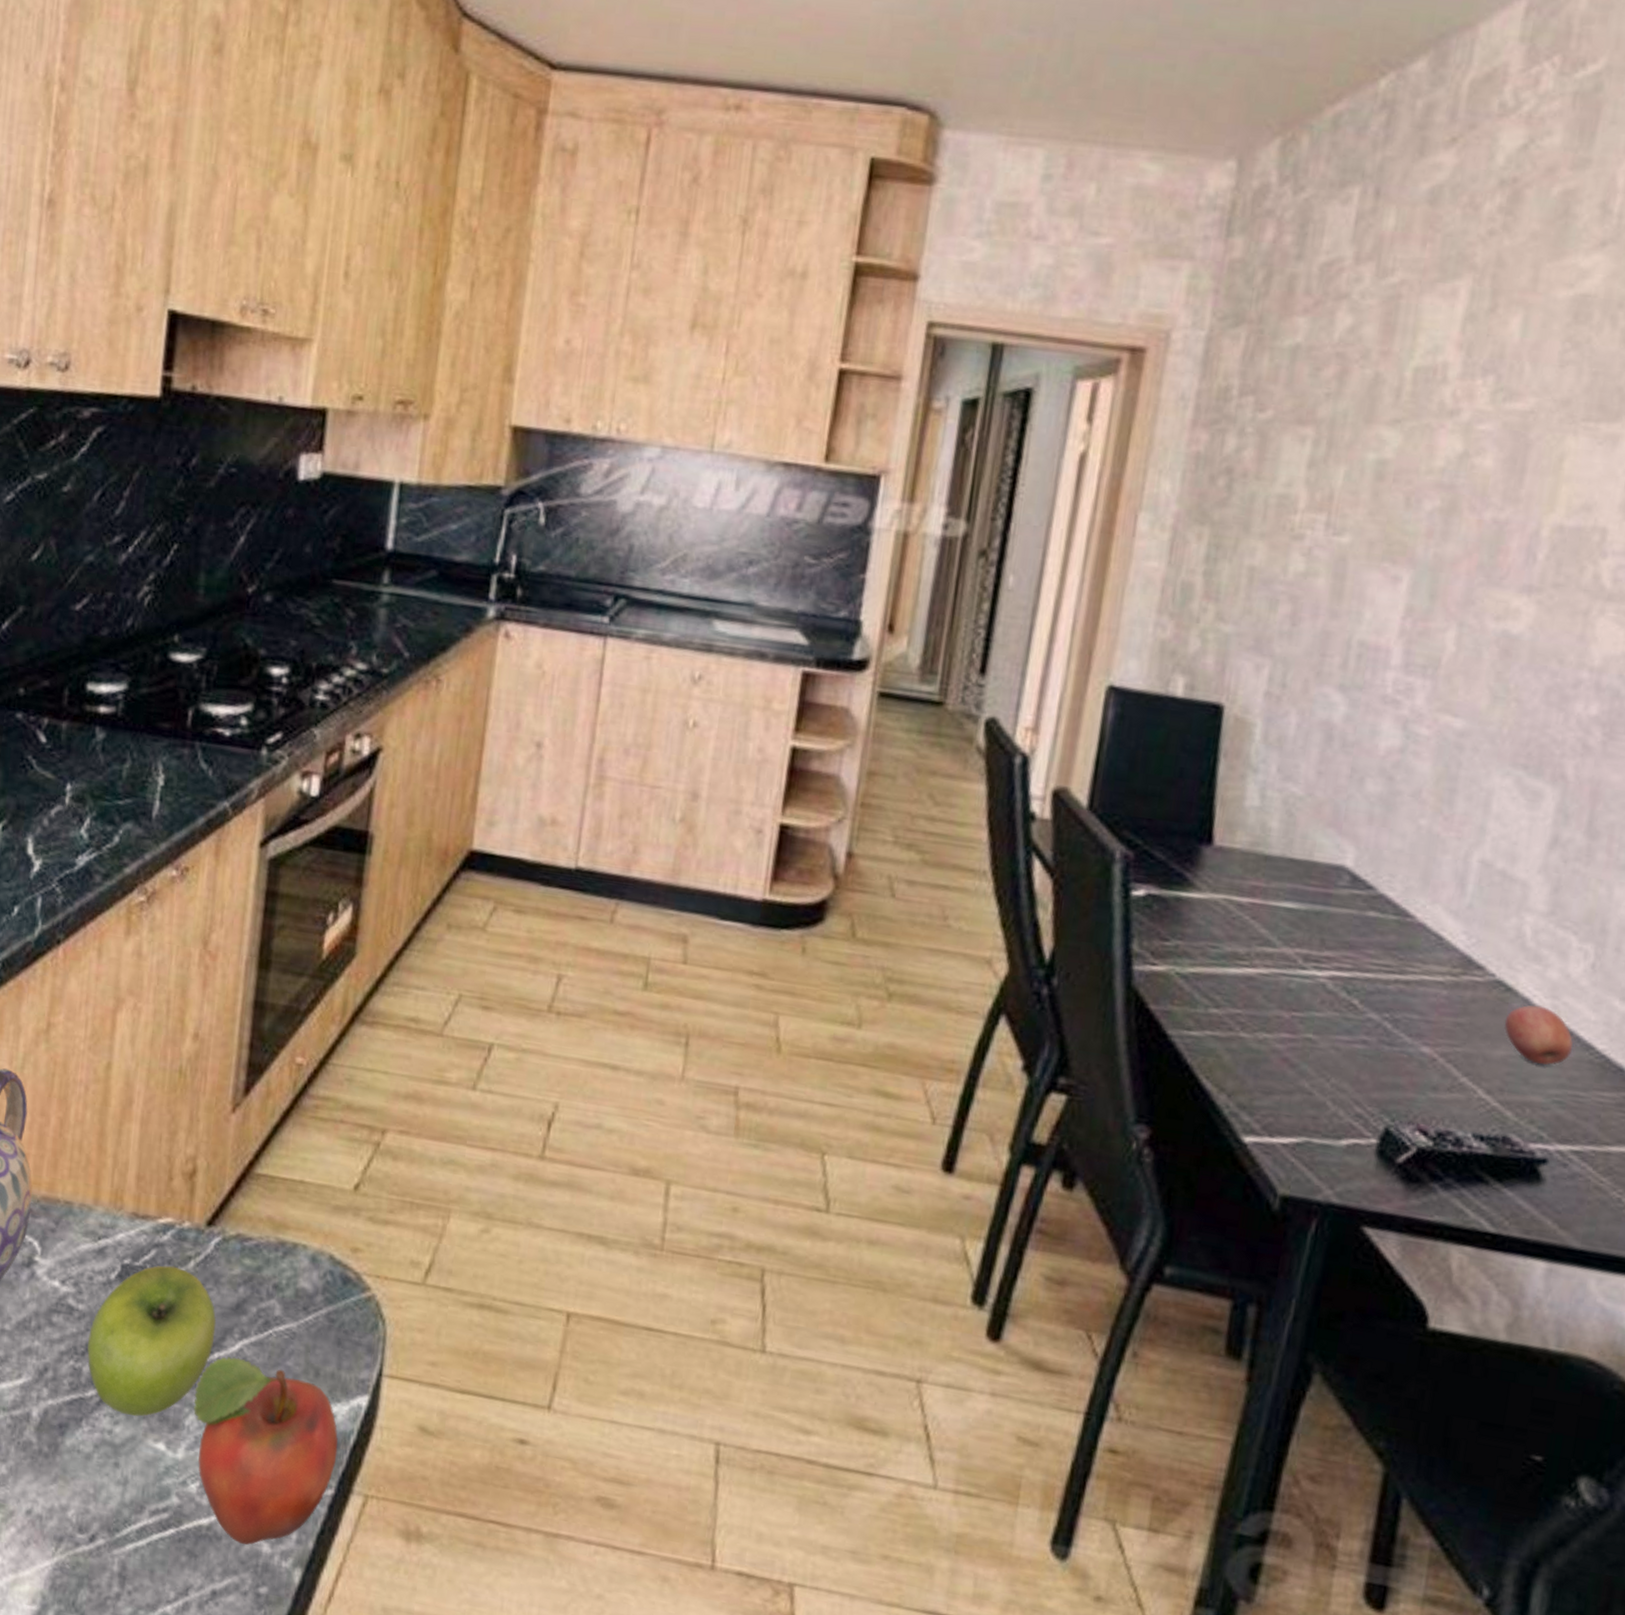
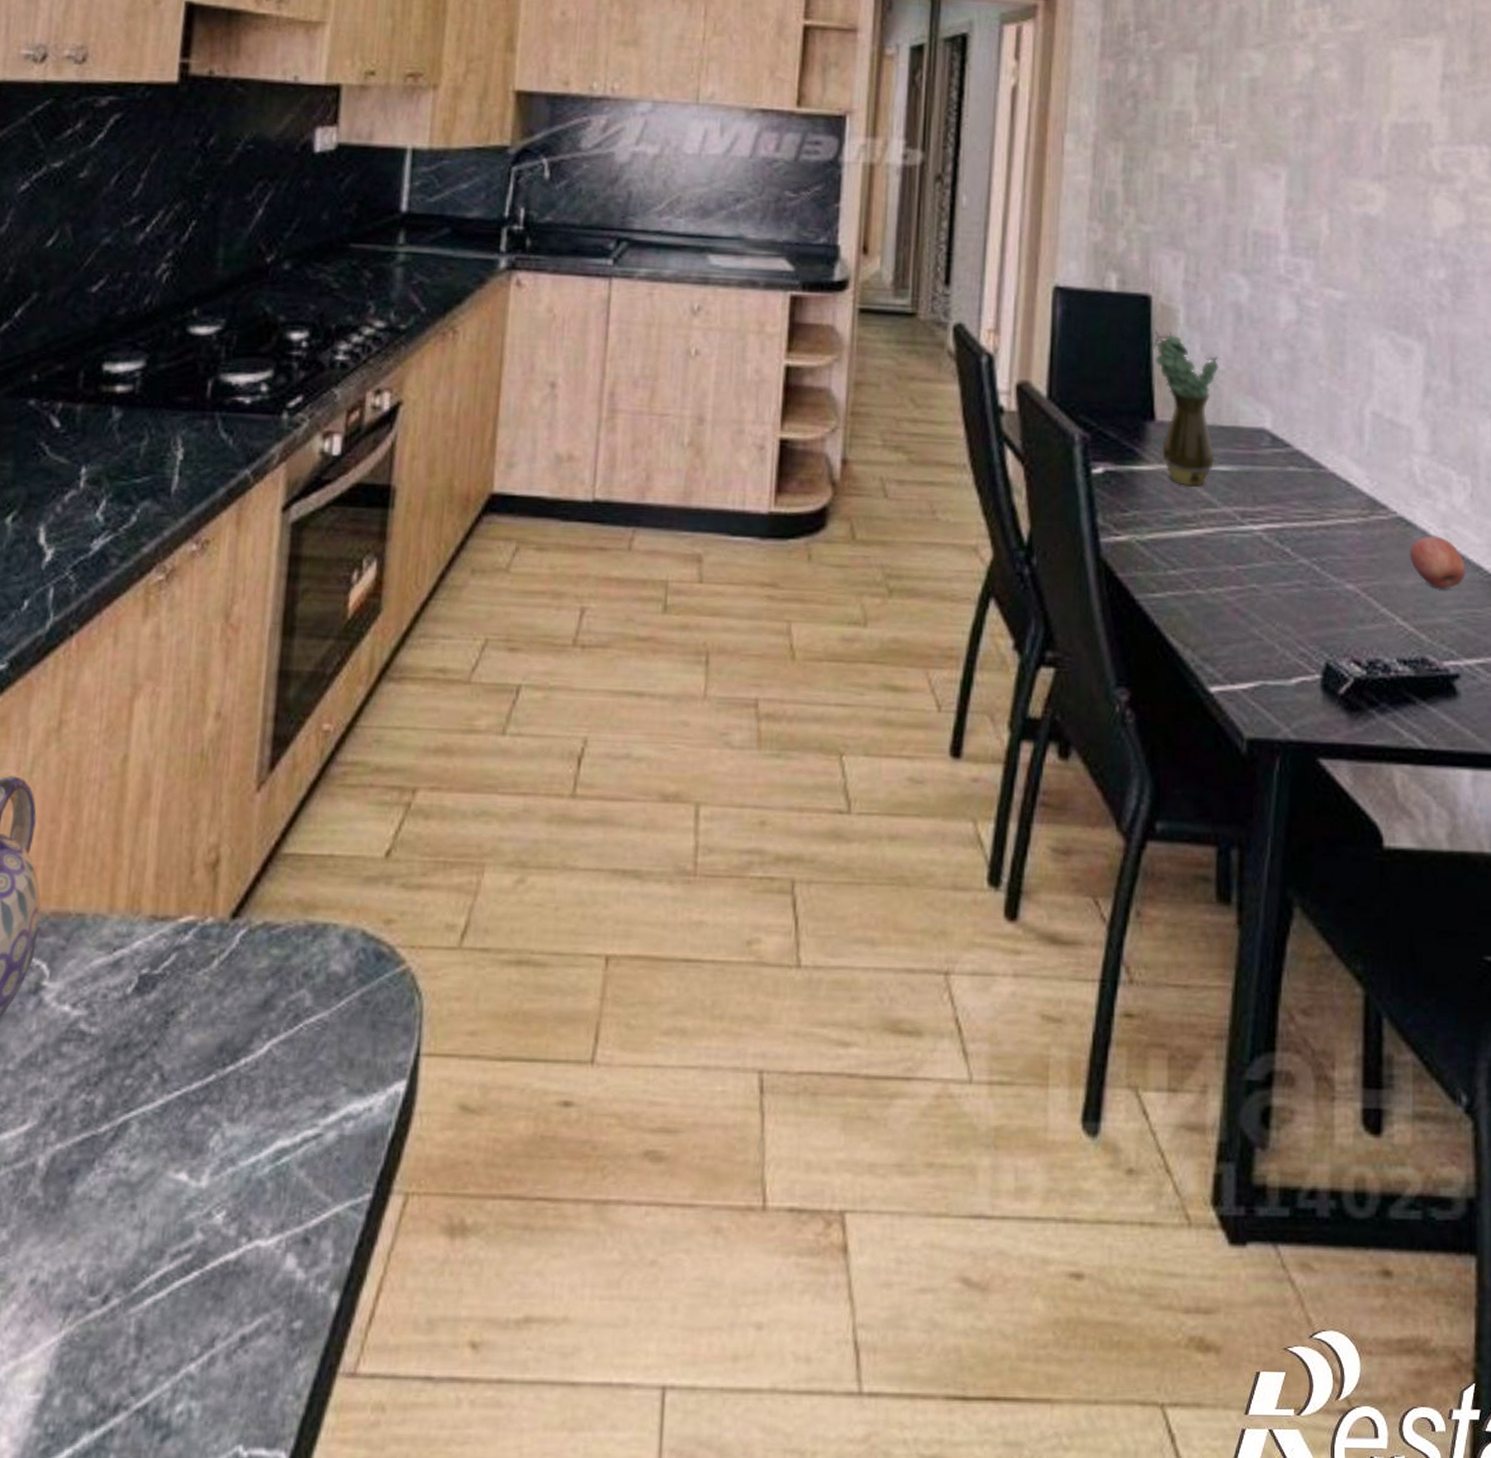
fruit: present [87,1265,217,1417] -> none [100,968,243,1147]
fruit: present [193,1357,338,1545] -> none [219,1060,375,1275]
vase: none [1216,743,1298,923] -> present [1152,329,1219,487]

